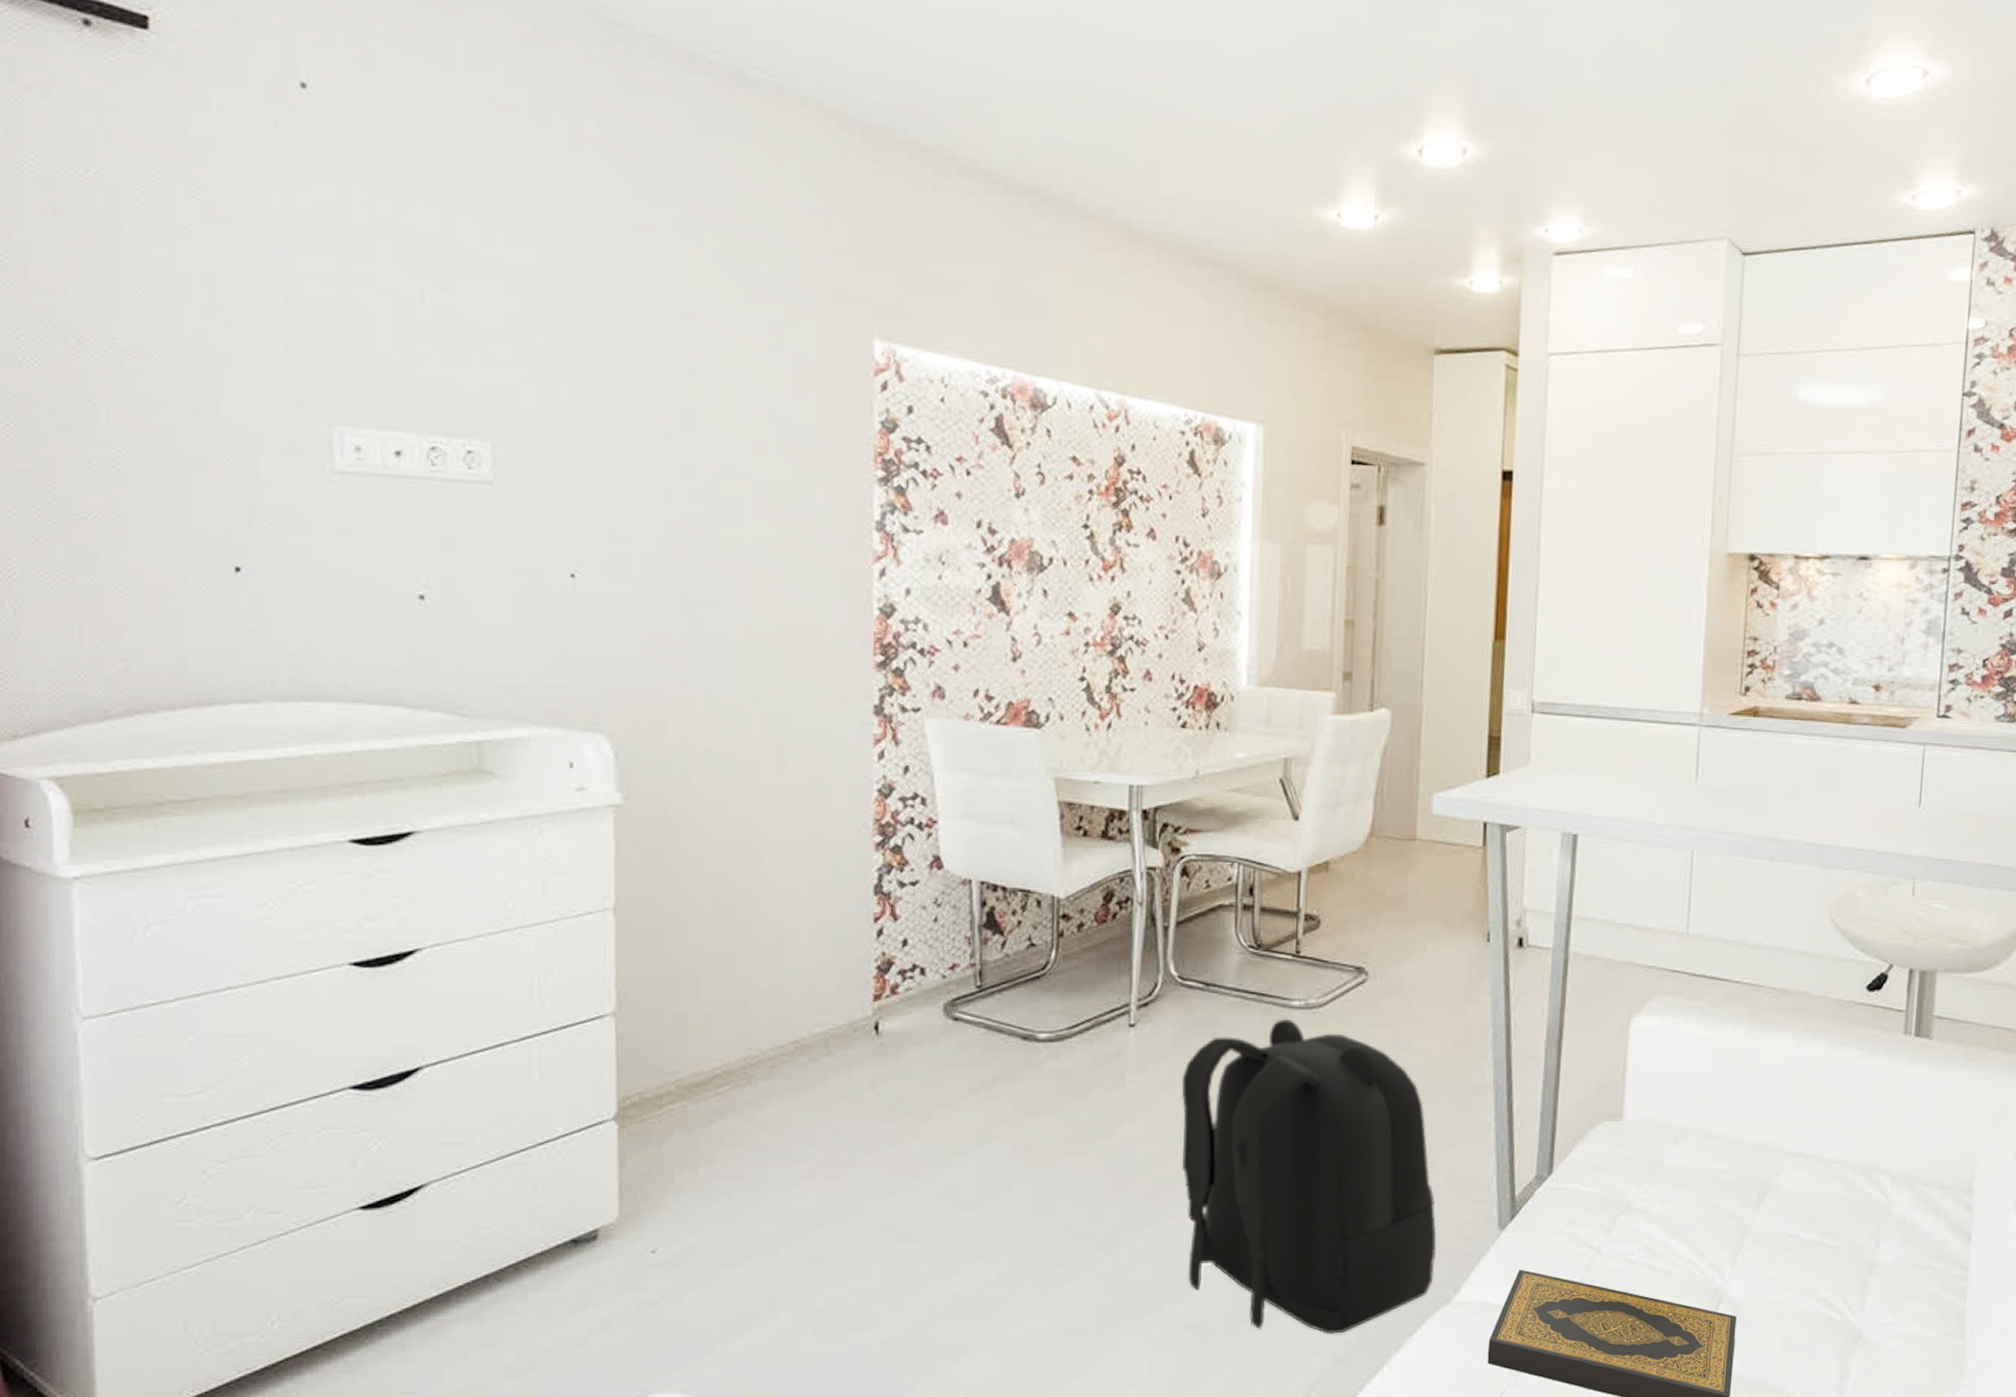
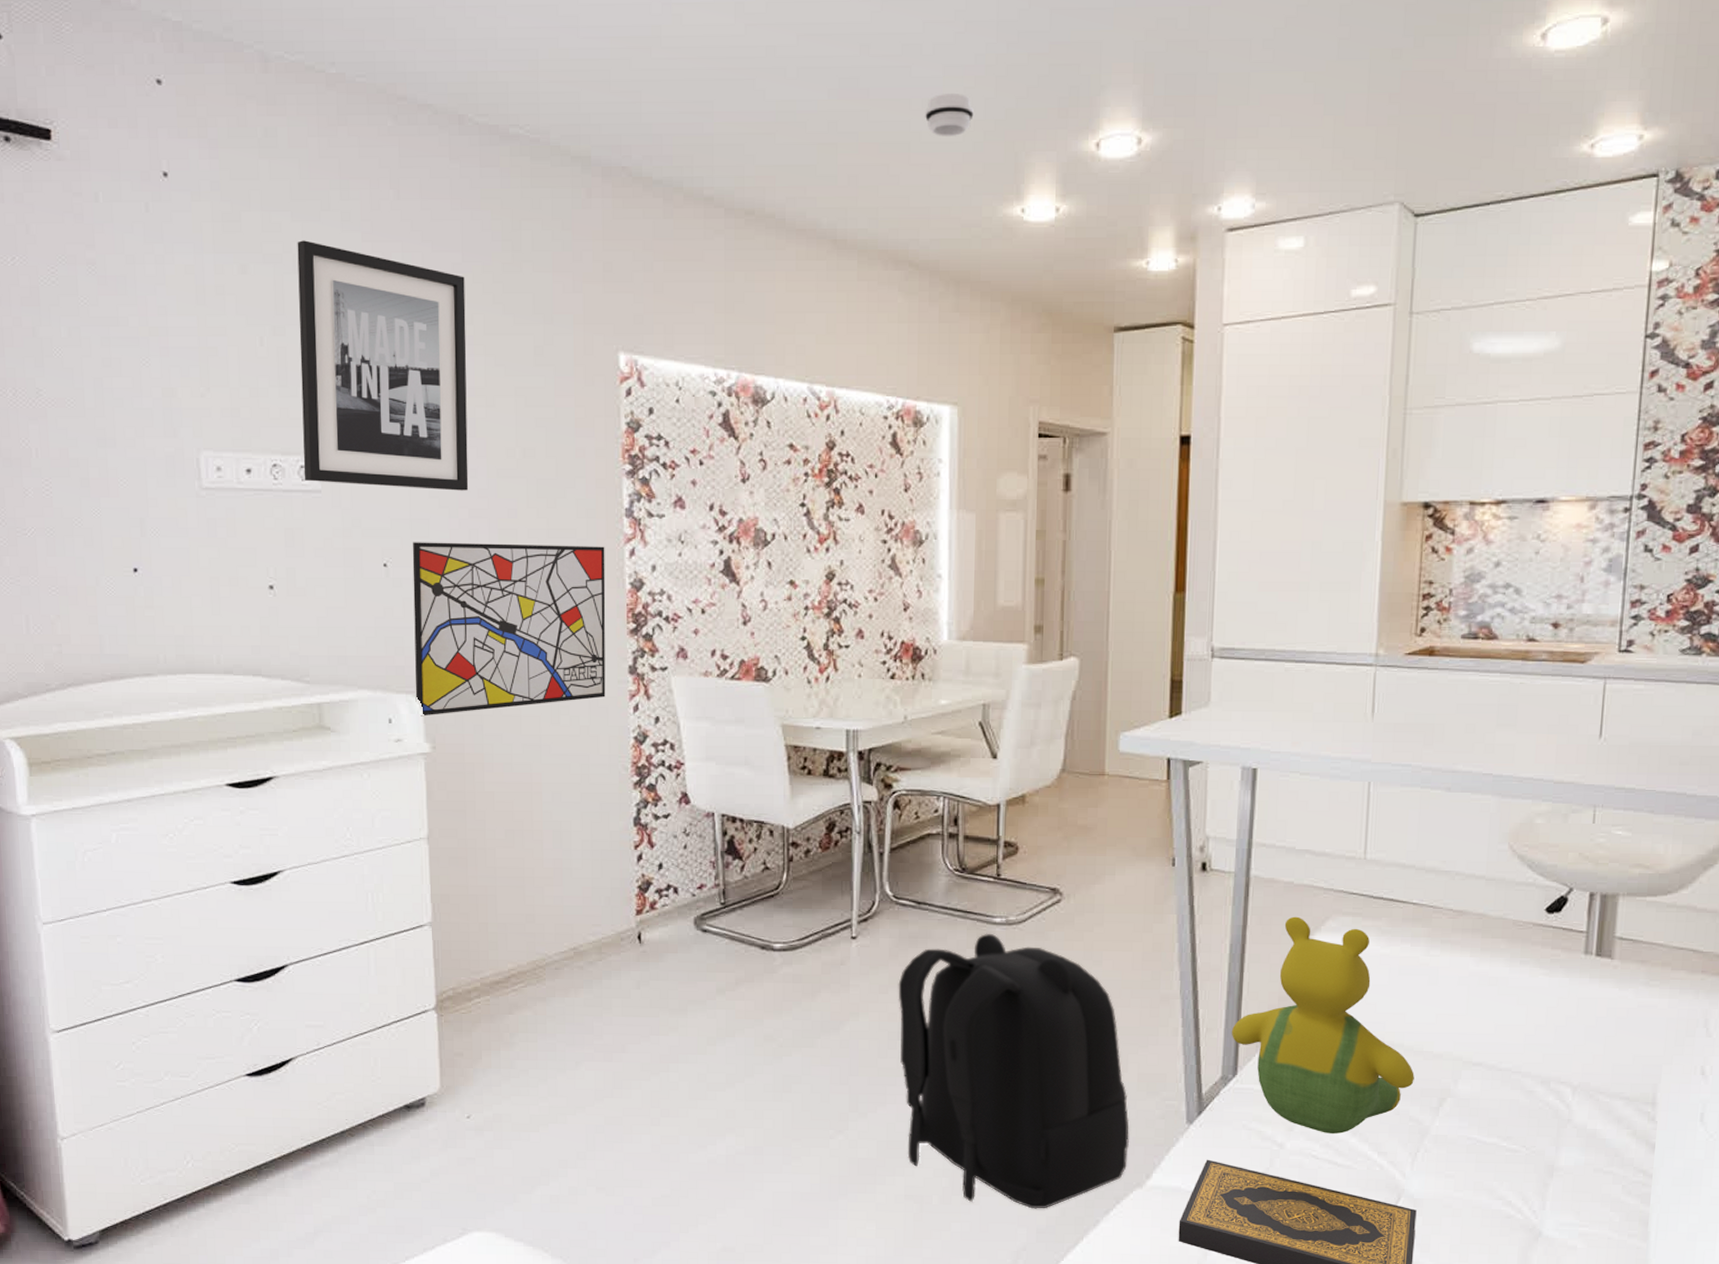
wall art: none [471,179,688,491] -> present [297,240,469,491]
wall art: none [605,549,850,760] -> present [412,542,606,717]
smoke detector: none [1234,80,1288,128] -> present [925,94,974,136]
teddy bear: none [1547,997,1736,1235] -> present [1231,916,1415,1134]

